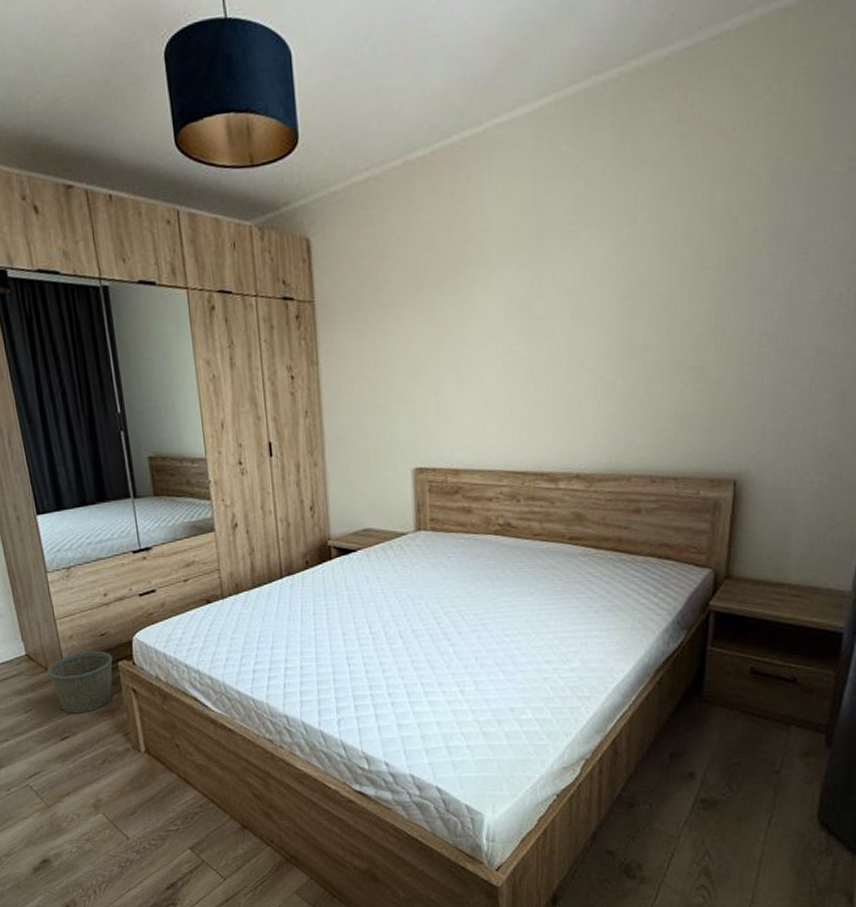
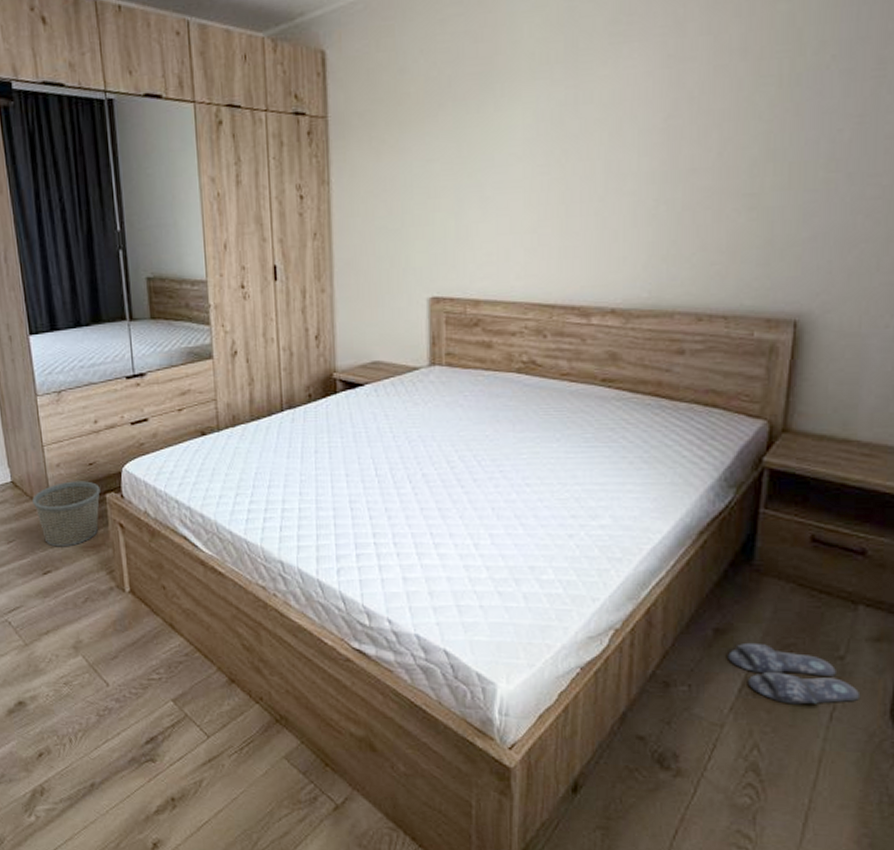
slippers: none [682,763,794,815] -> present [728,642,861,705]

